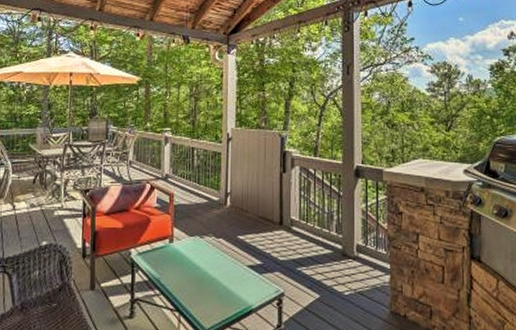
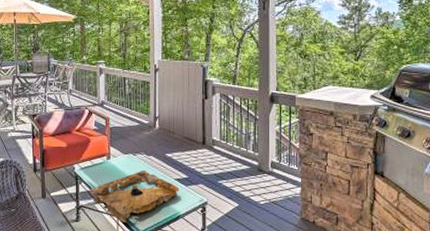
decorative tray: none [147,255,253,319] -> present [89,170,180,223]

